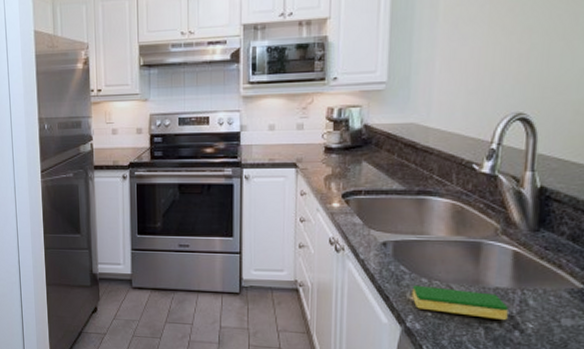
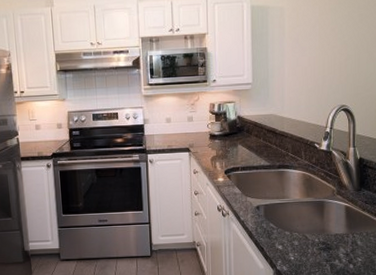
dish sponge: present [411,285,509,320] -> none [279,237,345,258]

